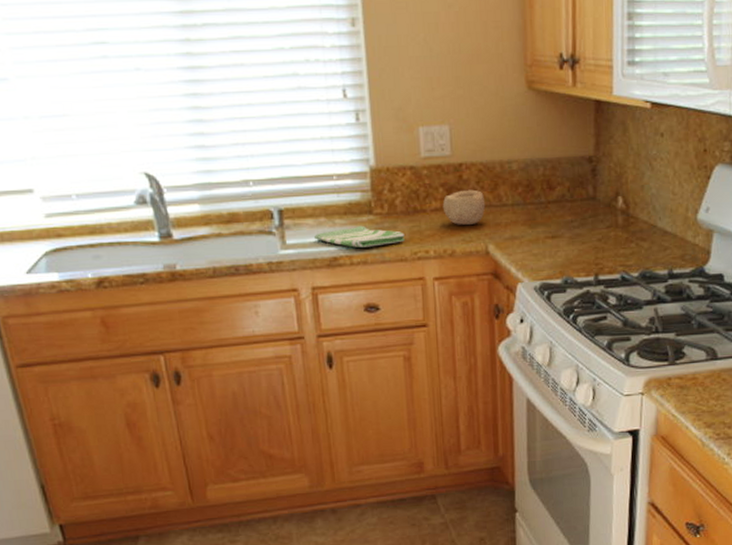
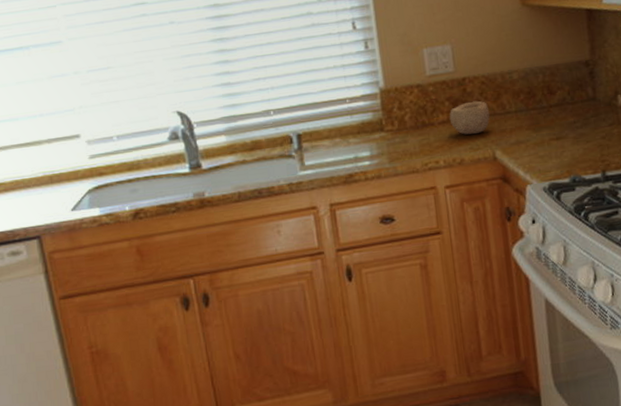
dish towel: present [314,225,406,248] -> none [331,142,417,164]

